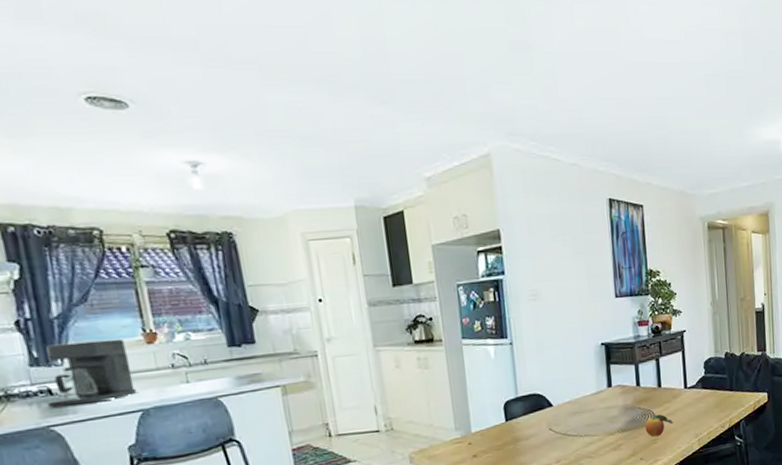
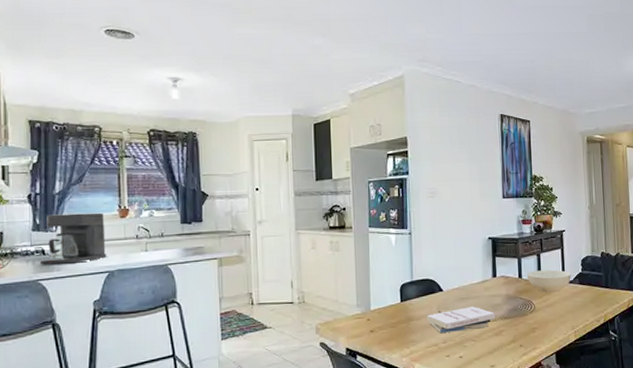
books: none [536,420,614,452] -> present [426,306,496,333]
bowl: none [645,374,694,400] -> present [526,269,572,293]
fruit: present [645,412,673,437] -> none [525,302,551,326]

